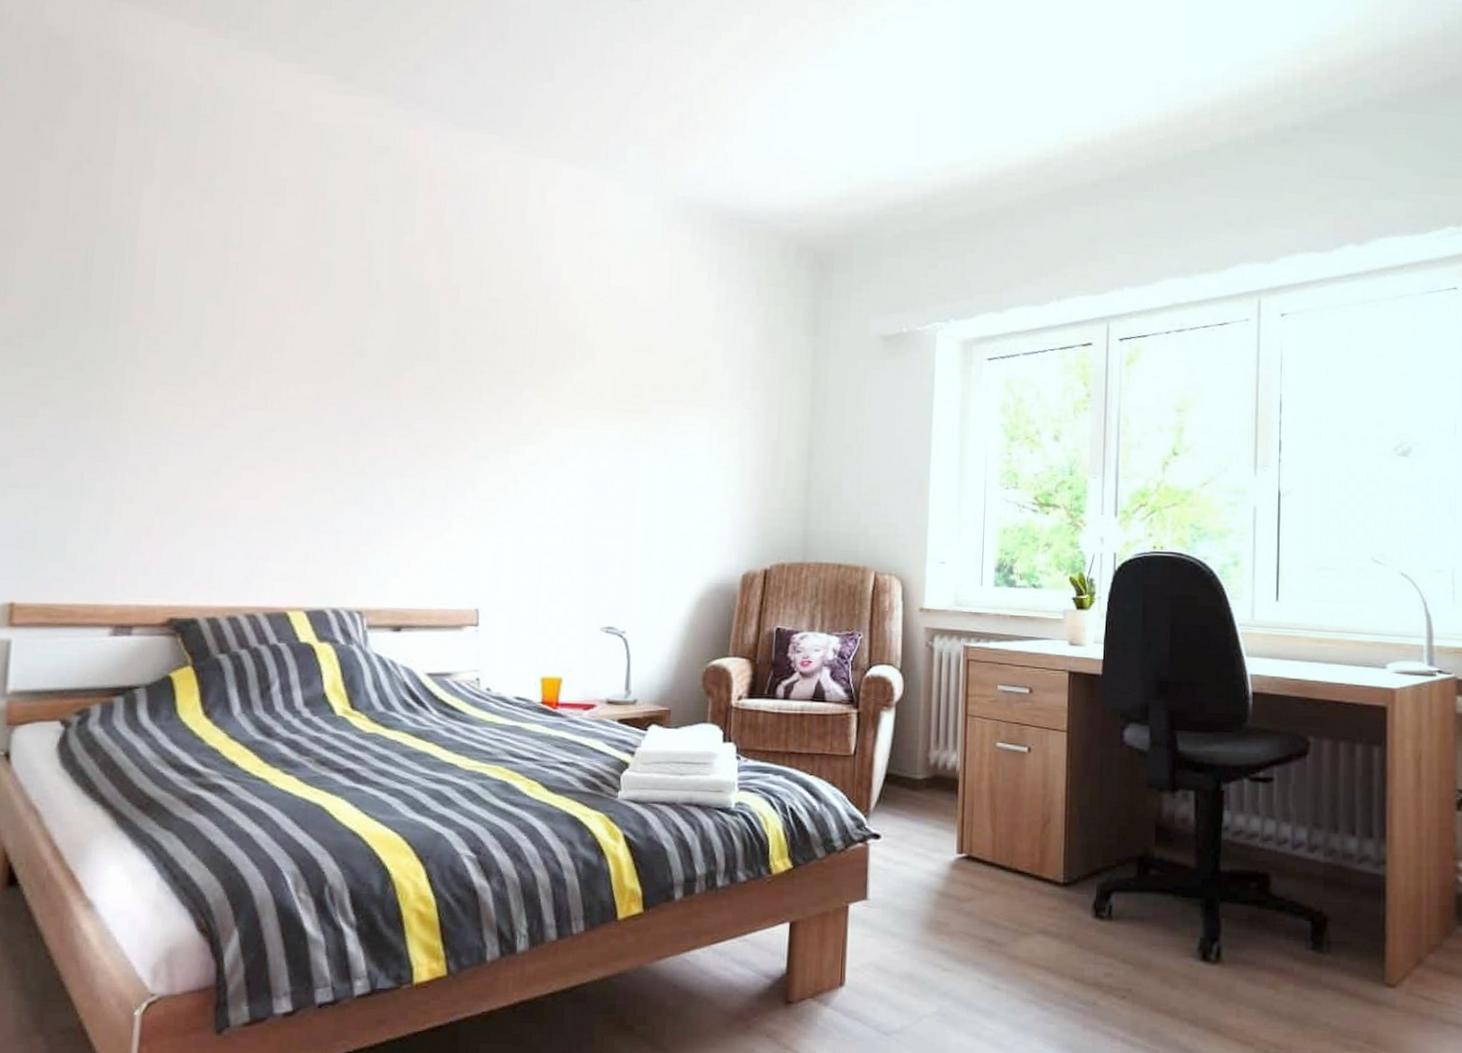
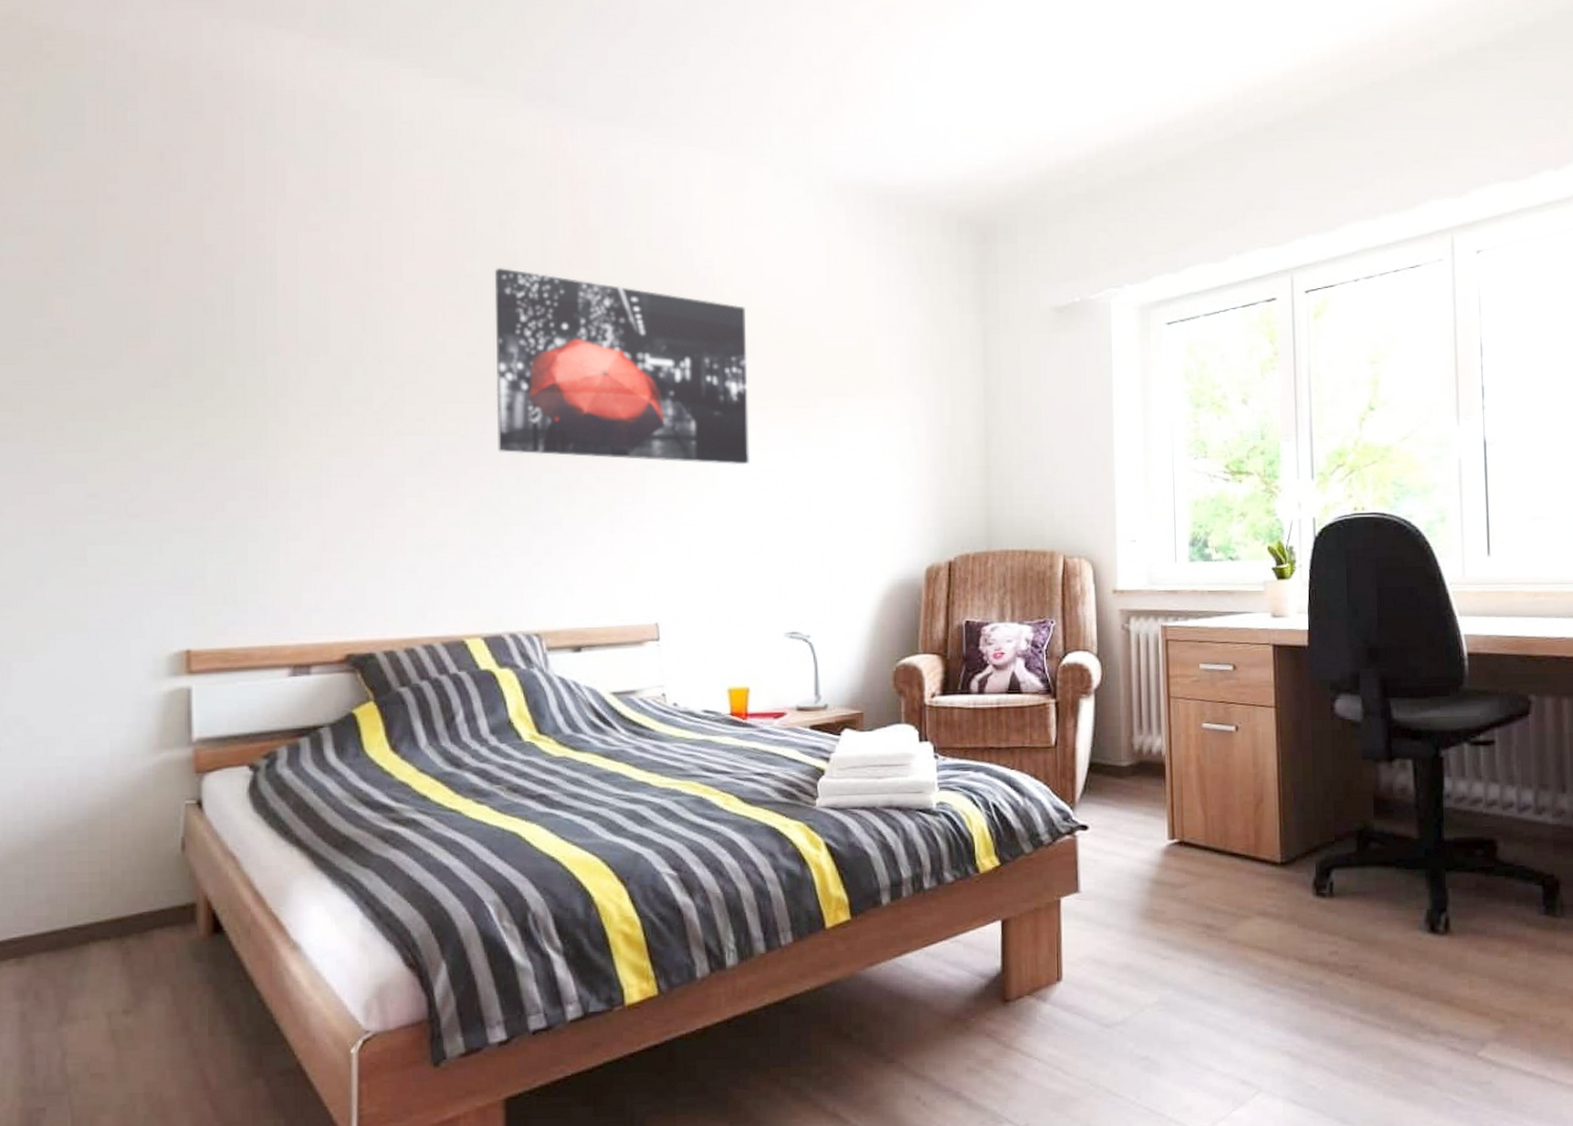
wall art: none [337,257,588,463] -> present [494,268,750,465]

